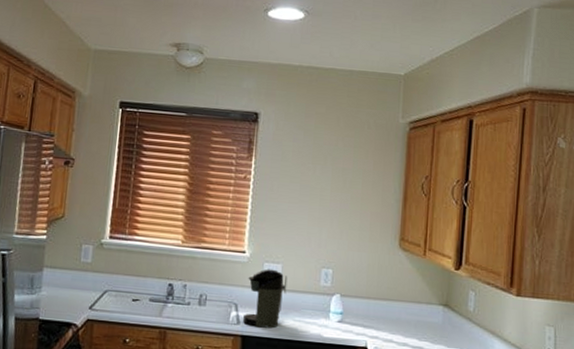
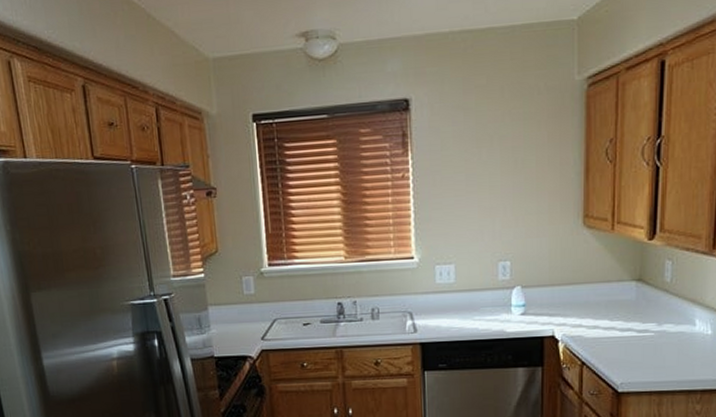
coffee maker: present [243,269,288,328] -> none [420,271,463,333]

